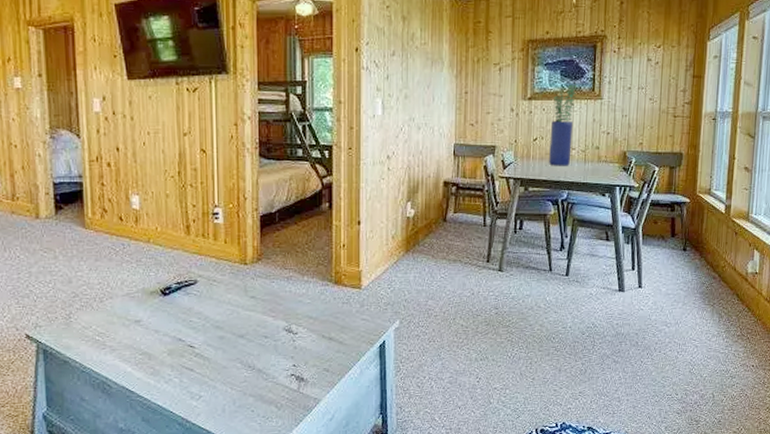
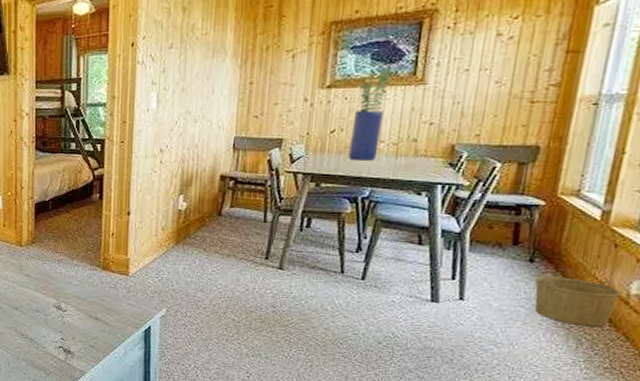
basket: none [688,262,743,302] -> present [534,276,621,328]

